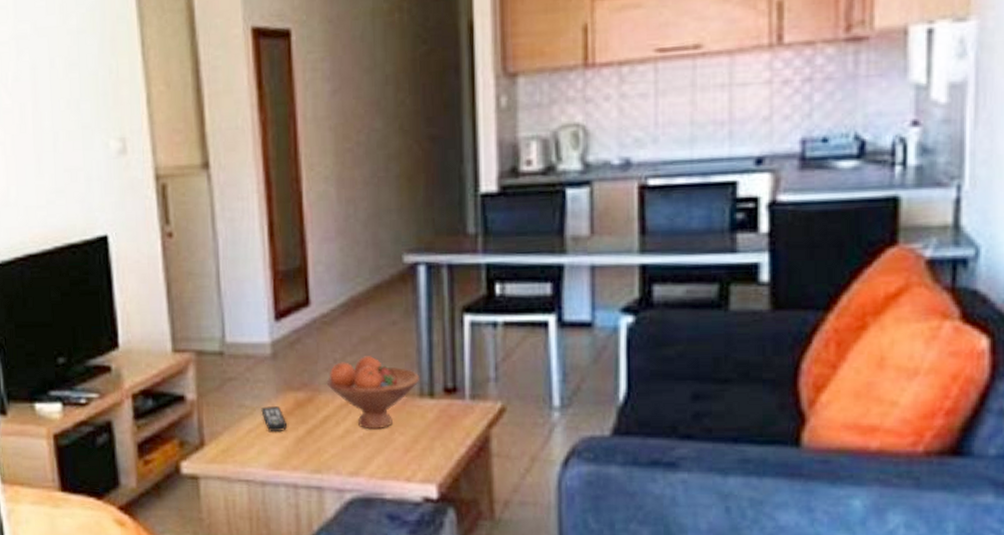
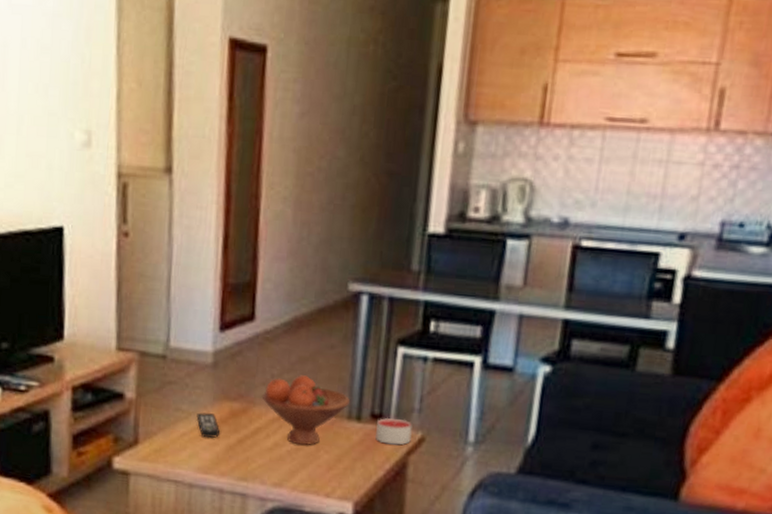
candle: none [451,390,491,419] -> present [374,417,413,445]

